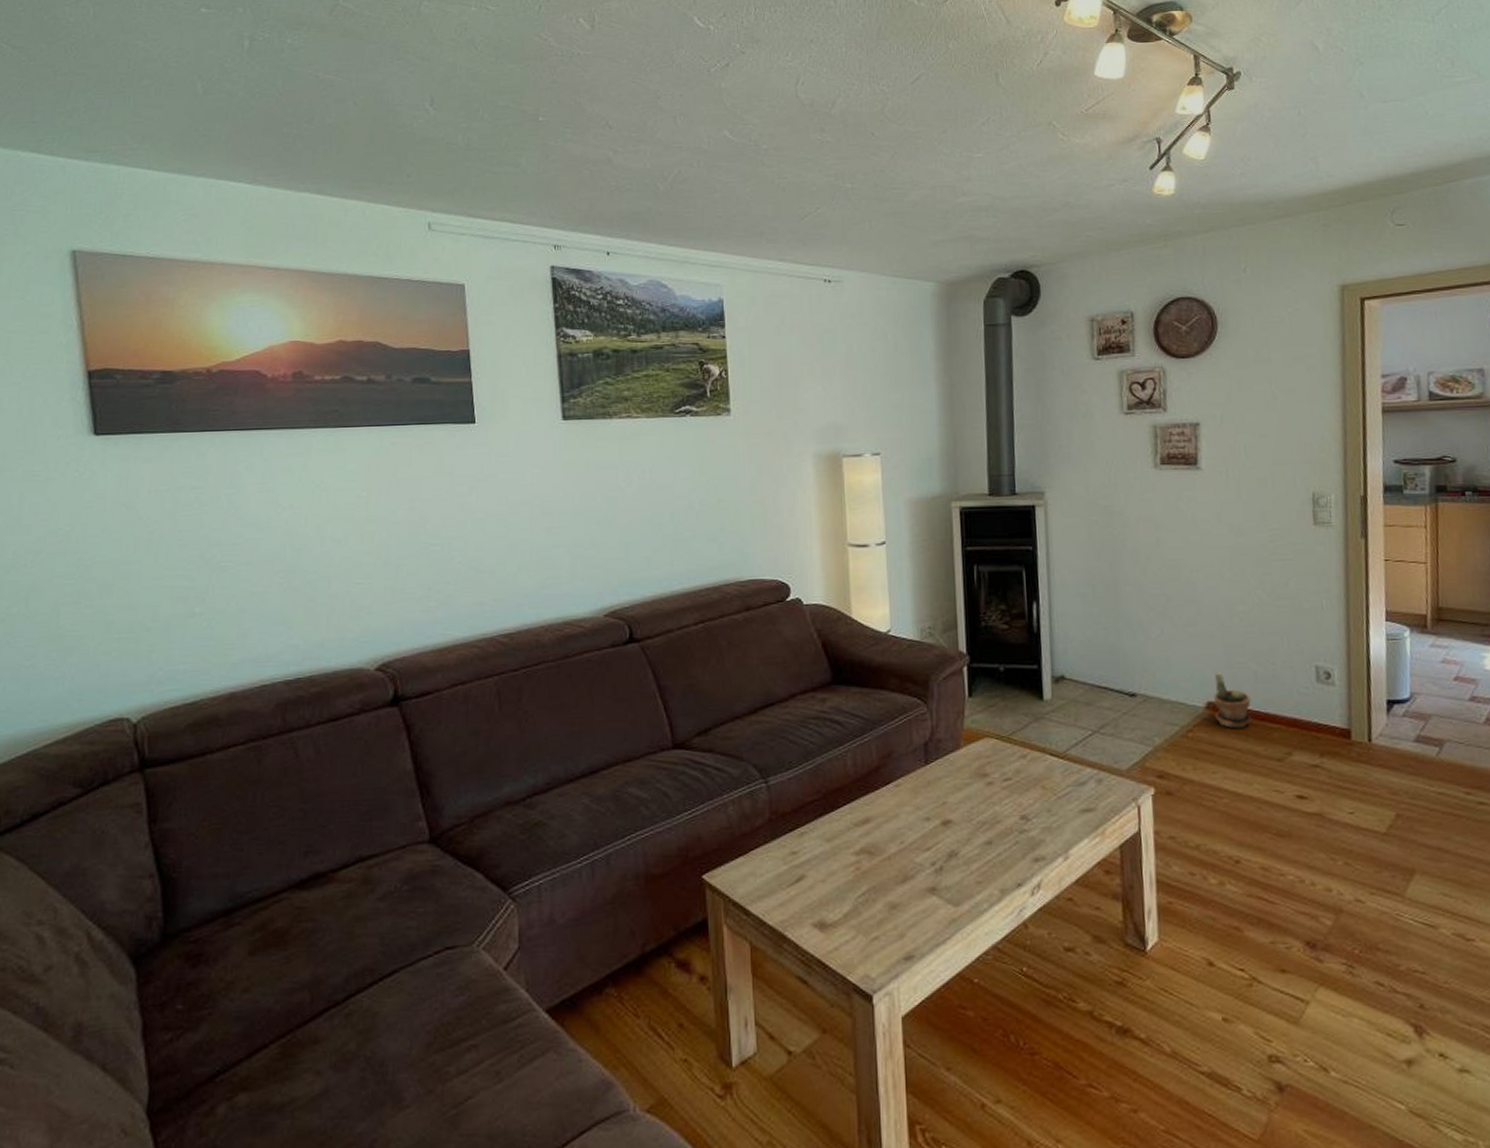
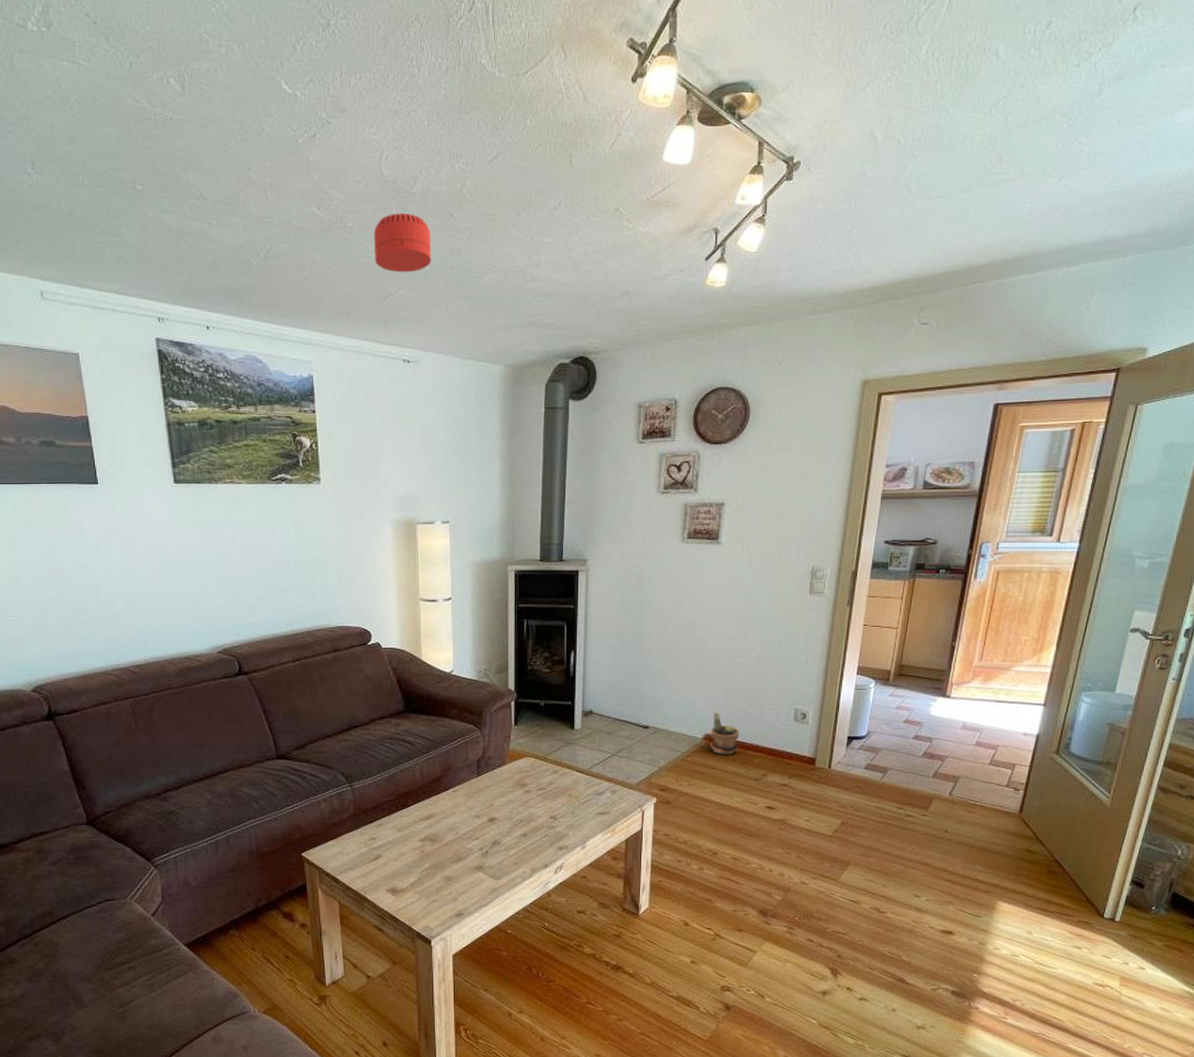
smoke detector: none [789,133,853,192] -> present [373,213,432,273]

